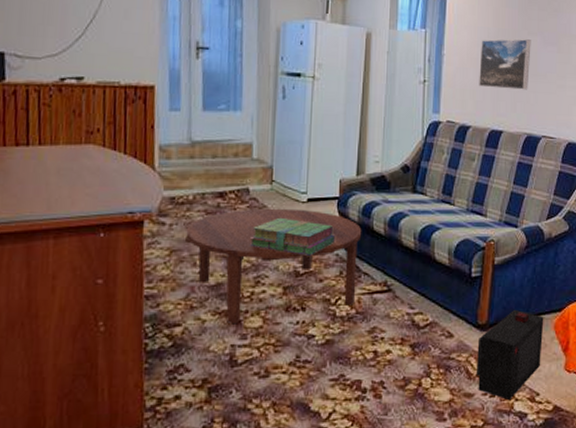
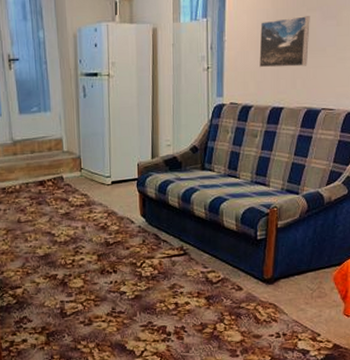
coffee table: present [186,208,362,323] -> none [17,190,159,284]
stack of books: present [250,217,335,256] -> none [68,198,137,229]
speaker: present [476,309,544,400] -> none [263,265,324,340]

